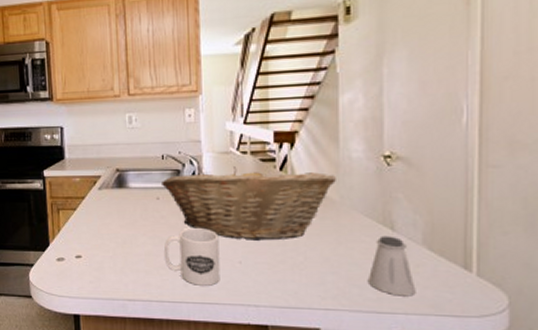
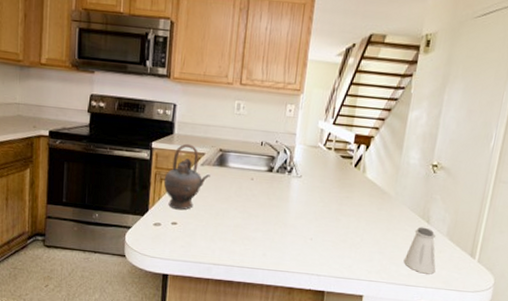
teapot: none [61,167,110,241] -> present [163,143,210,210]
fruit basket: present [160,167,336,241] -> none [256,159,396,224]
mug: present [164,228,220,286] -> none [250,207,298,257]

